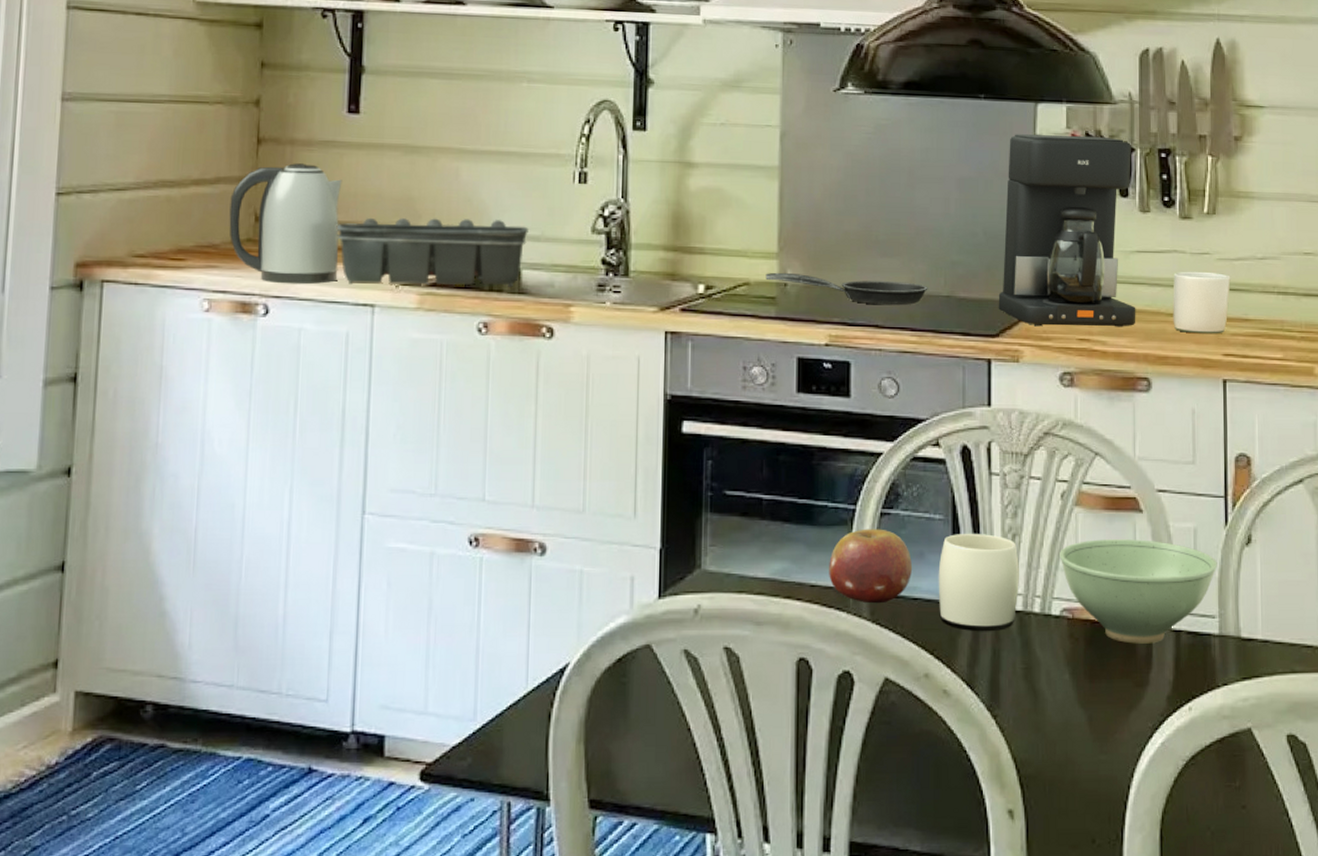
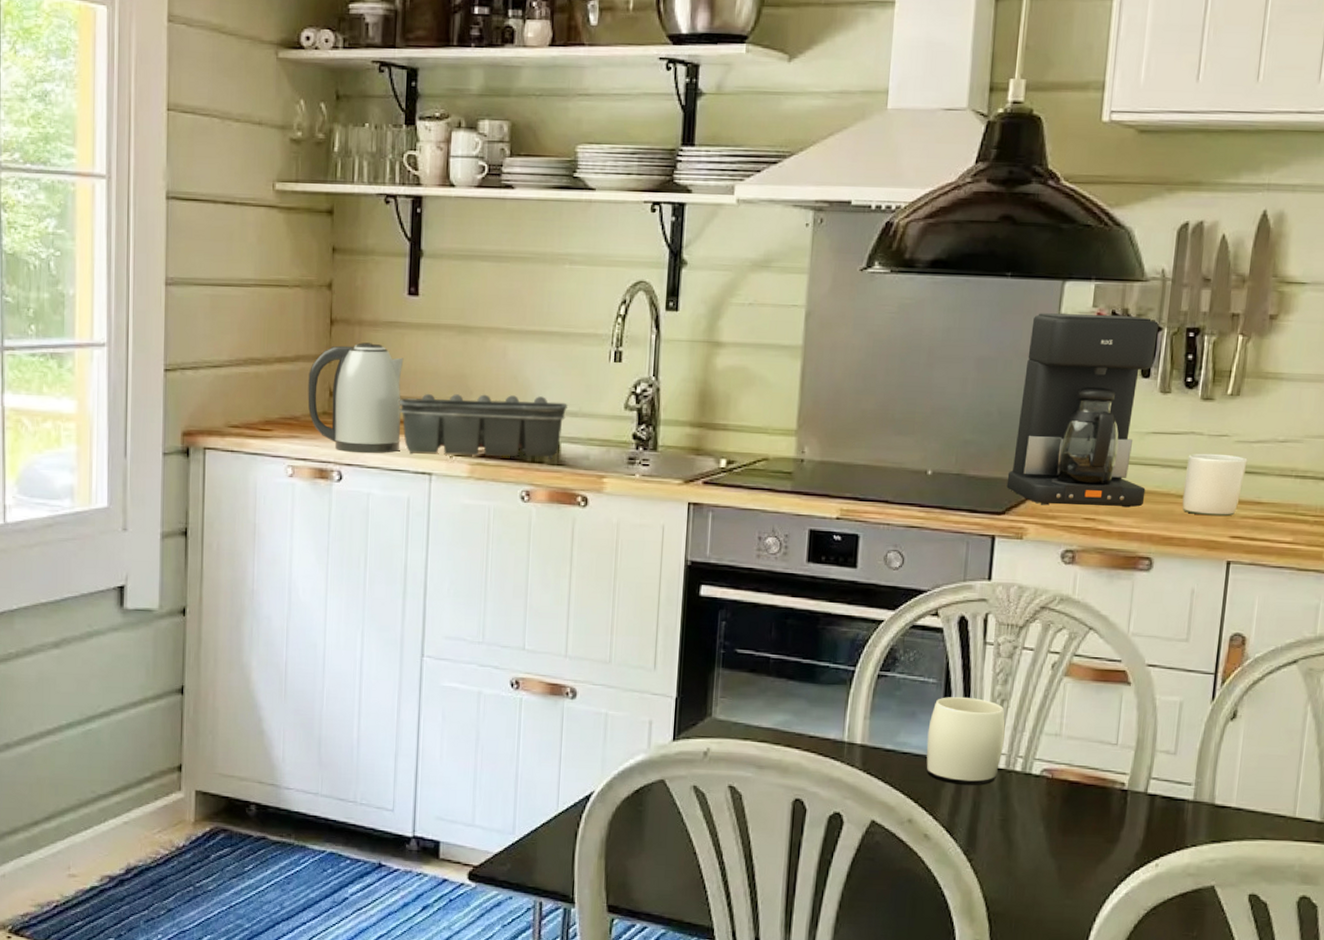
frying pan: present [765,272,928,306] -> none [783,448,939,483]
fruit: present [829,529,913,604] -> none [826,688,905,756]
bowl: present [1060,539,1218,644] -> none [1045,708,1200,805]

